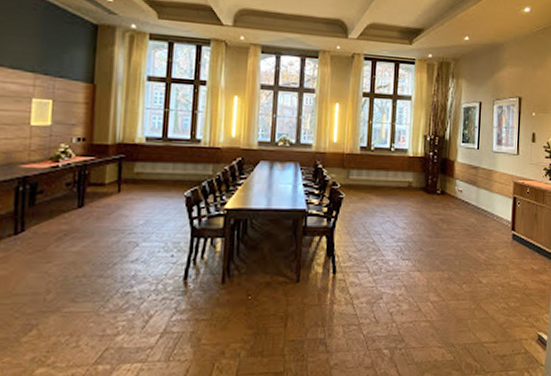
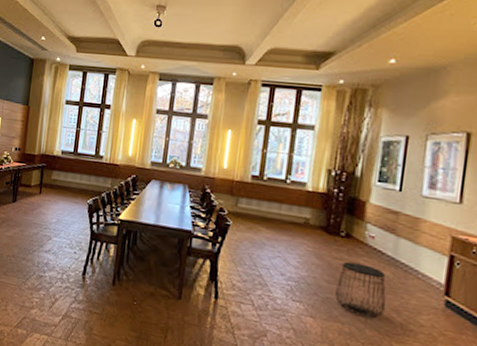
side table: none [436,215,474,261] -> present [335,261,386,319]

